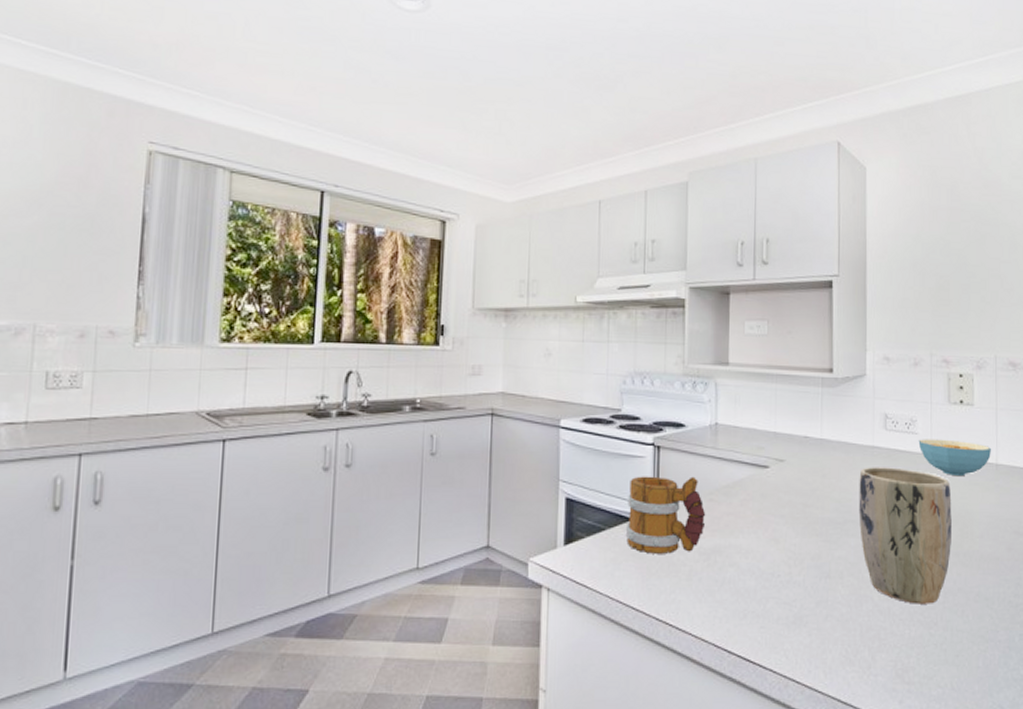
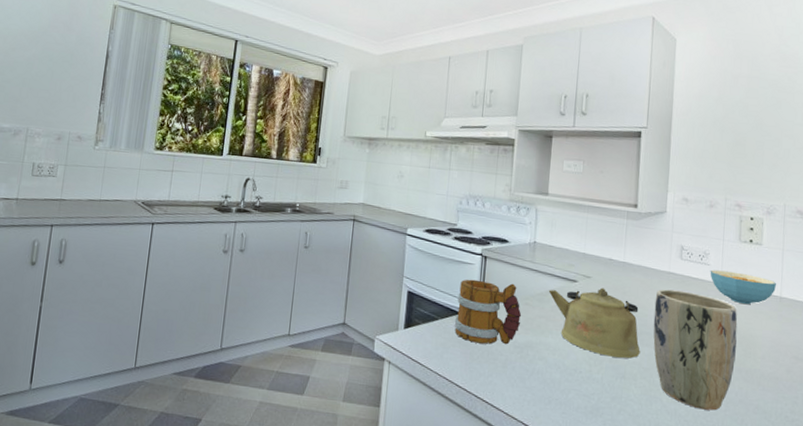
kettle: none [736,472,846,553] -> present [548,287,640,359]

